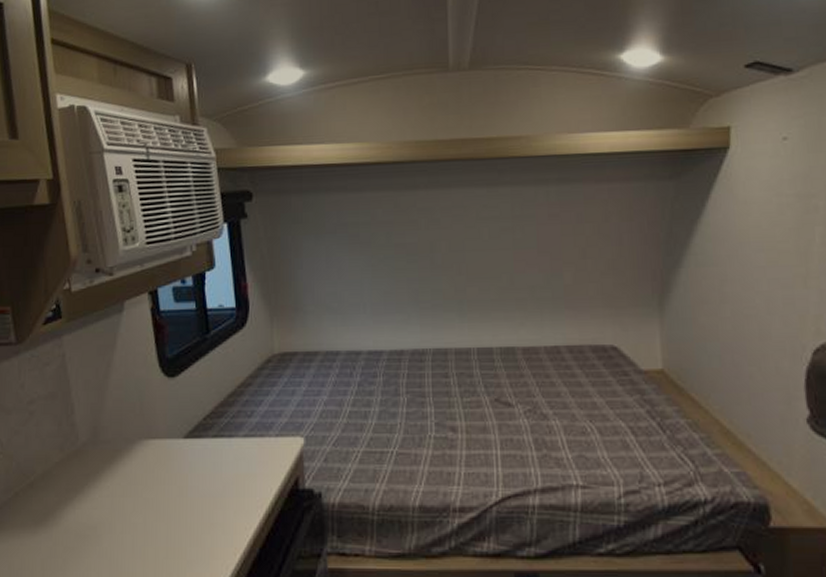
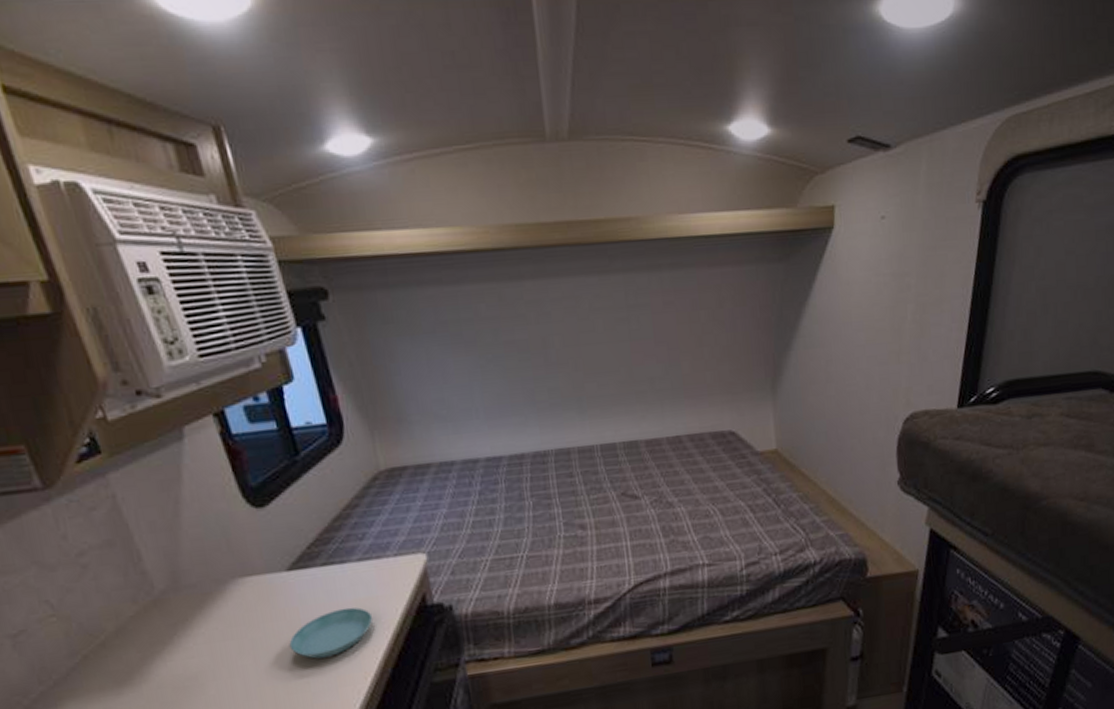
saucer: none [175,481,250,527] -> present [289,607,373,659]

